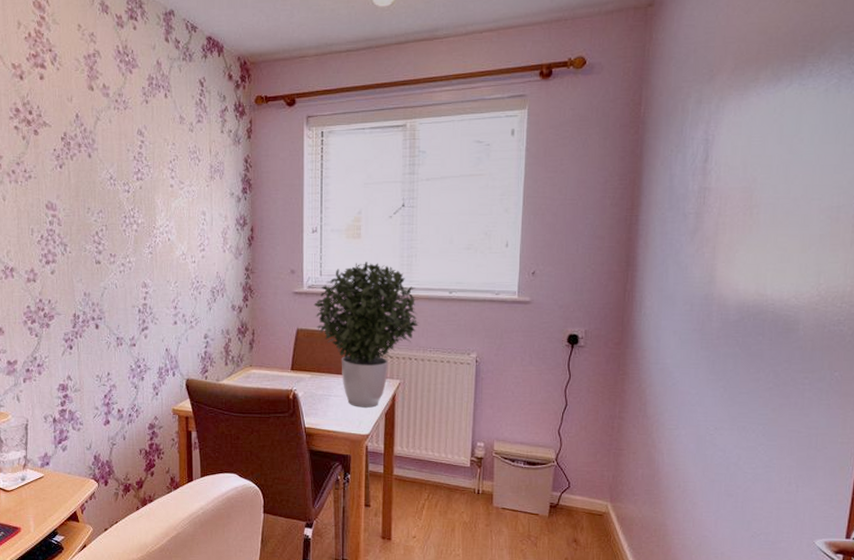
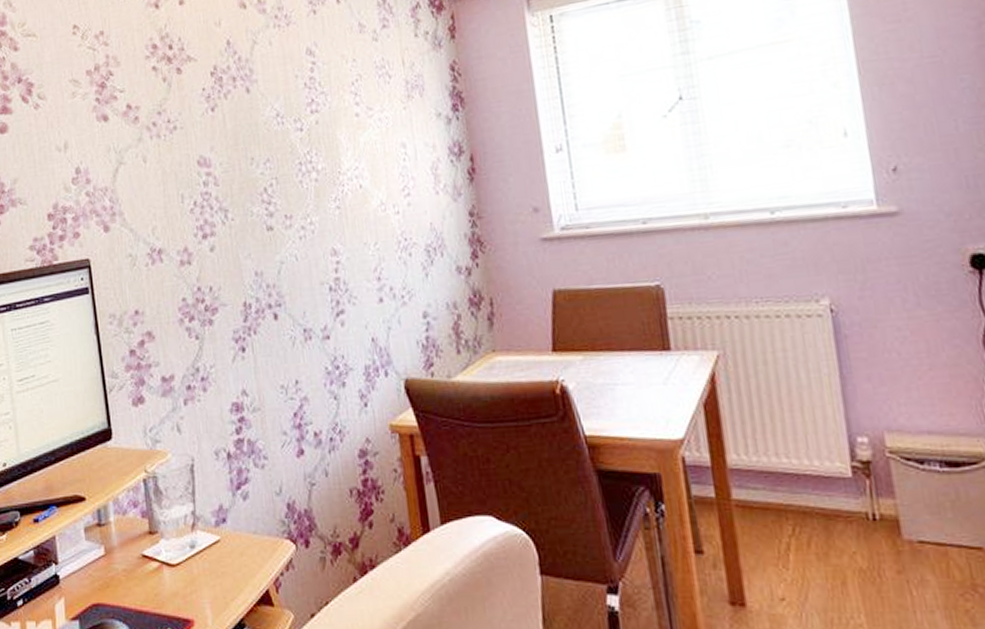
potted plant: present [314,262,418,408] -> none [572,183,732,398]

